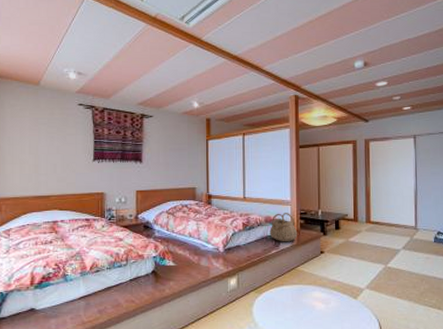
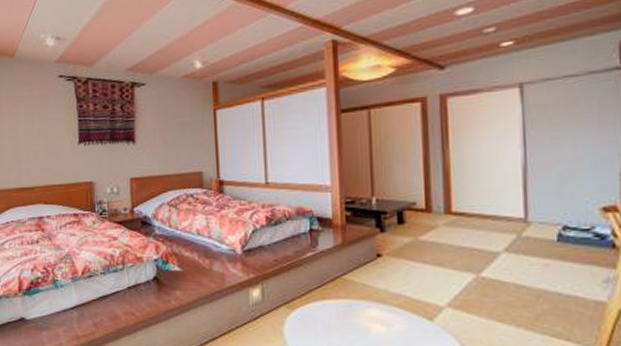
basket: present [270,213,298,242] -> none [303,202,343,242]

